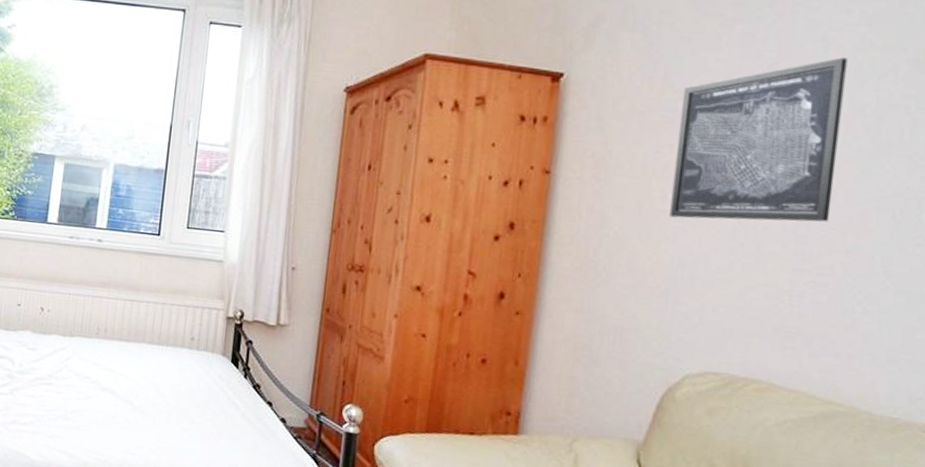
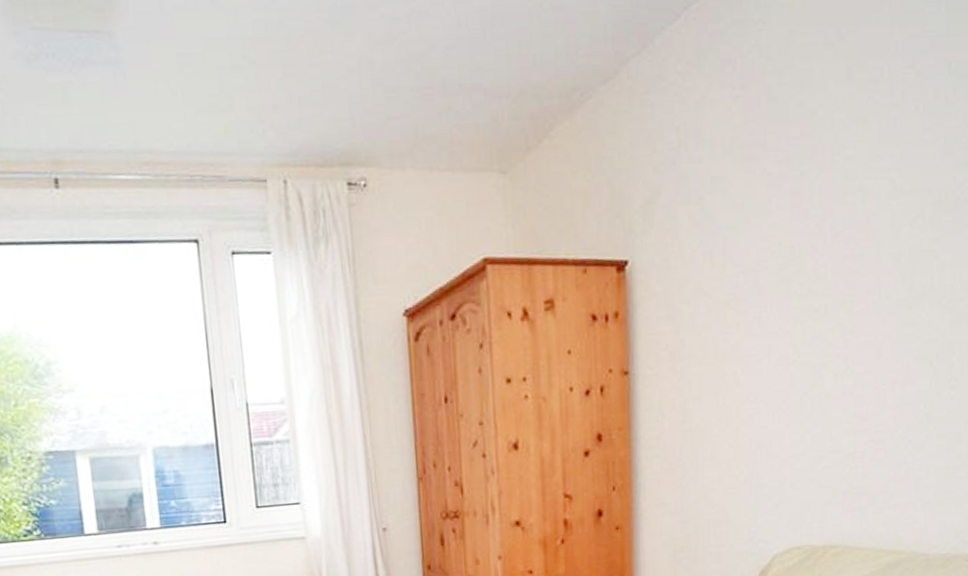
wall art: present [669,57,848,222] -> none [742,207,883,400]

